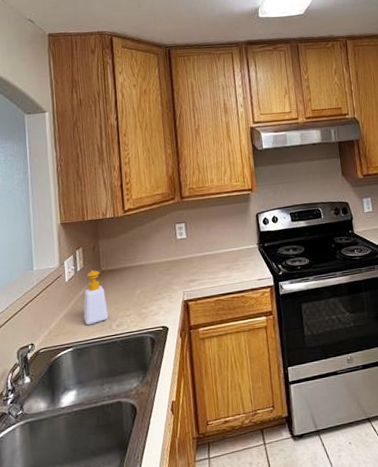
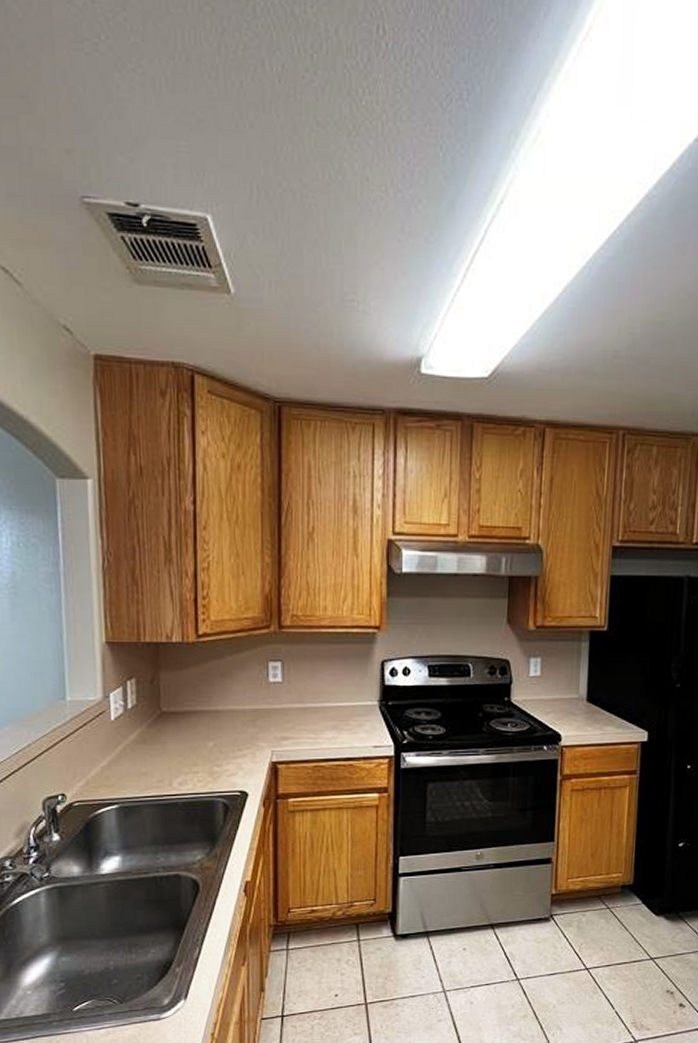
soap bottle: present [83,269,109,326] -> none [134,708,168,779]

